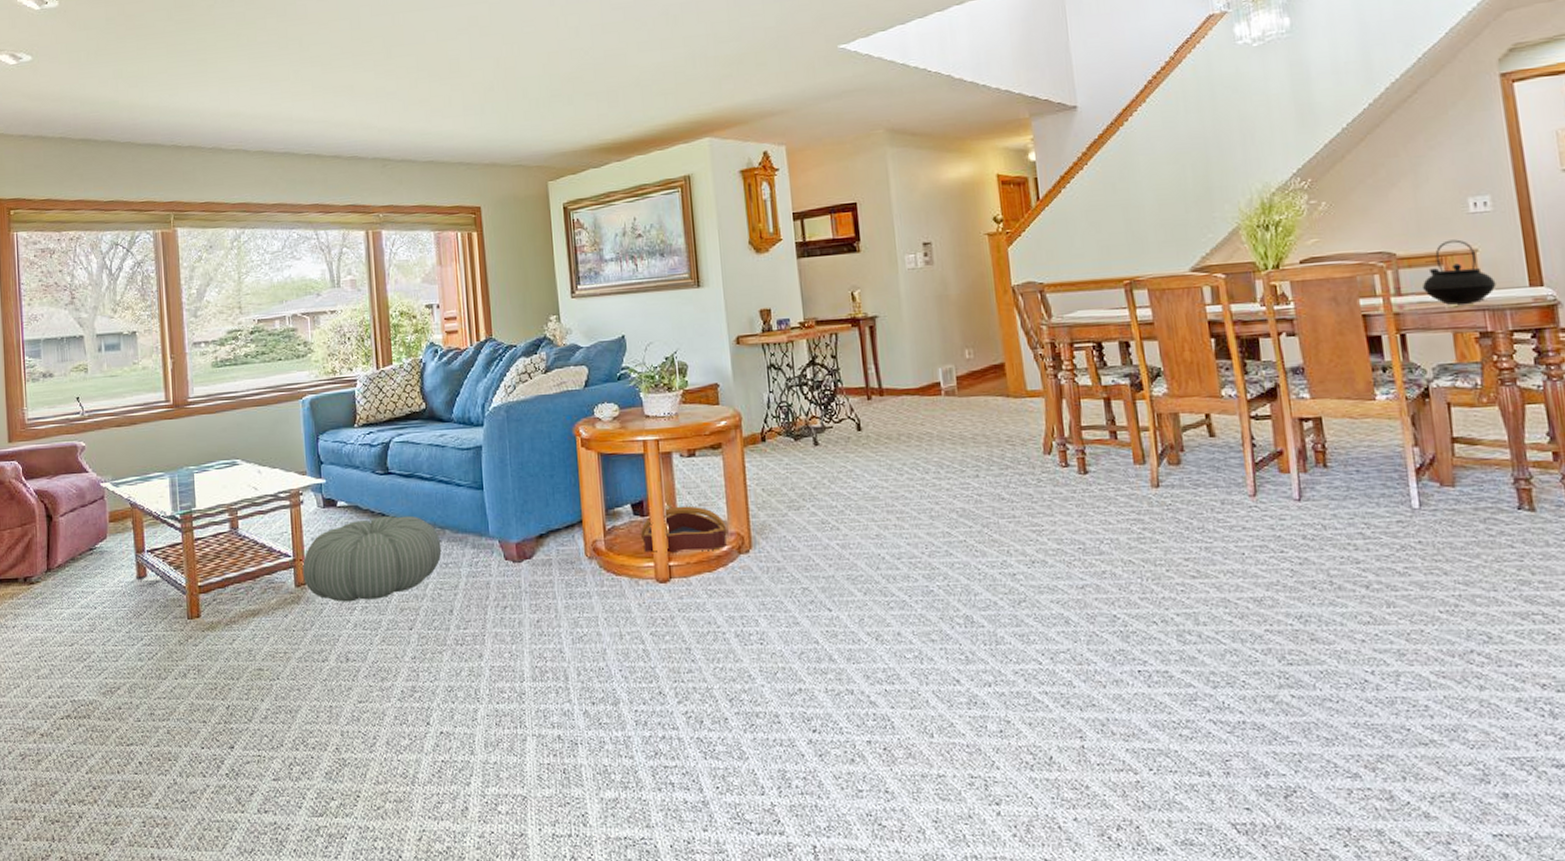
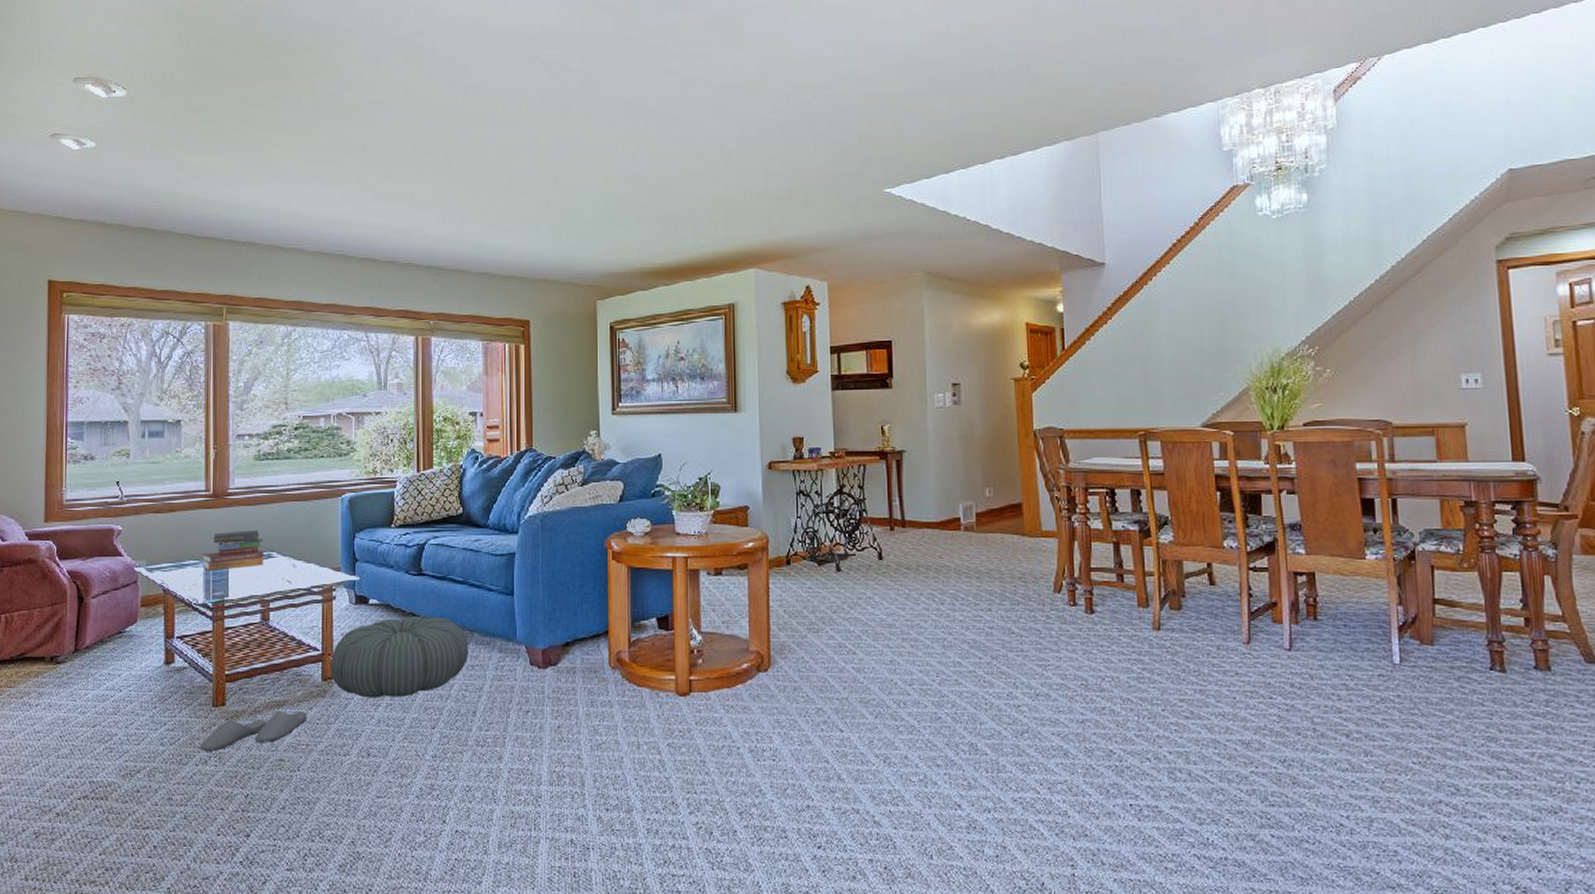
books: none [167,438,229,483] -> present [202,530,264,572]
slippers: none [177,619,283,664] -> present [199,711,307,751]
decorative basket: present [641,505,727,554] -> none [665,622,748,667]
teapot: present [1421,239,1497,305] -> none [1414,413,1482,474]

